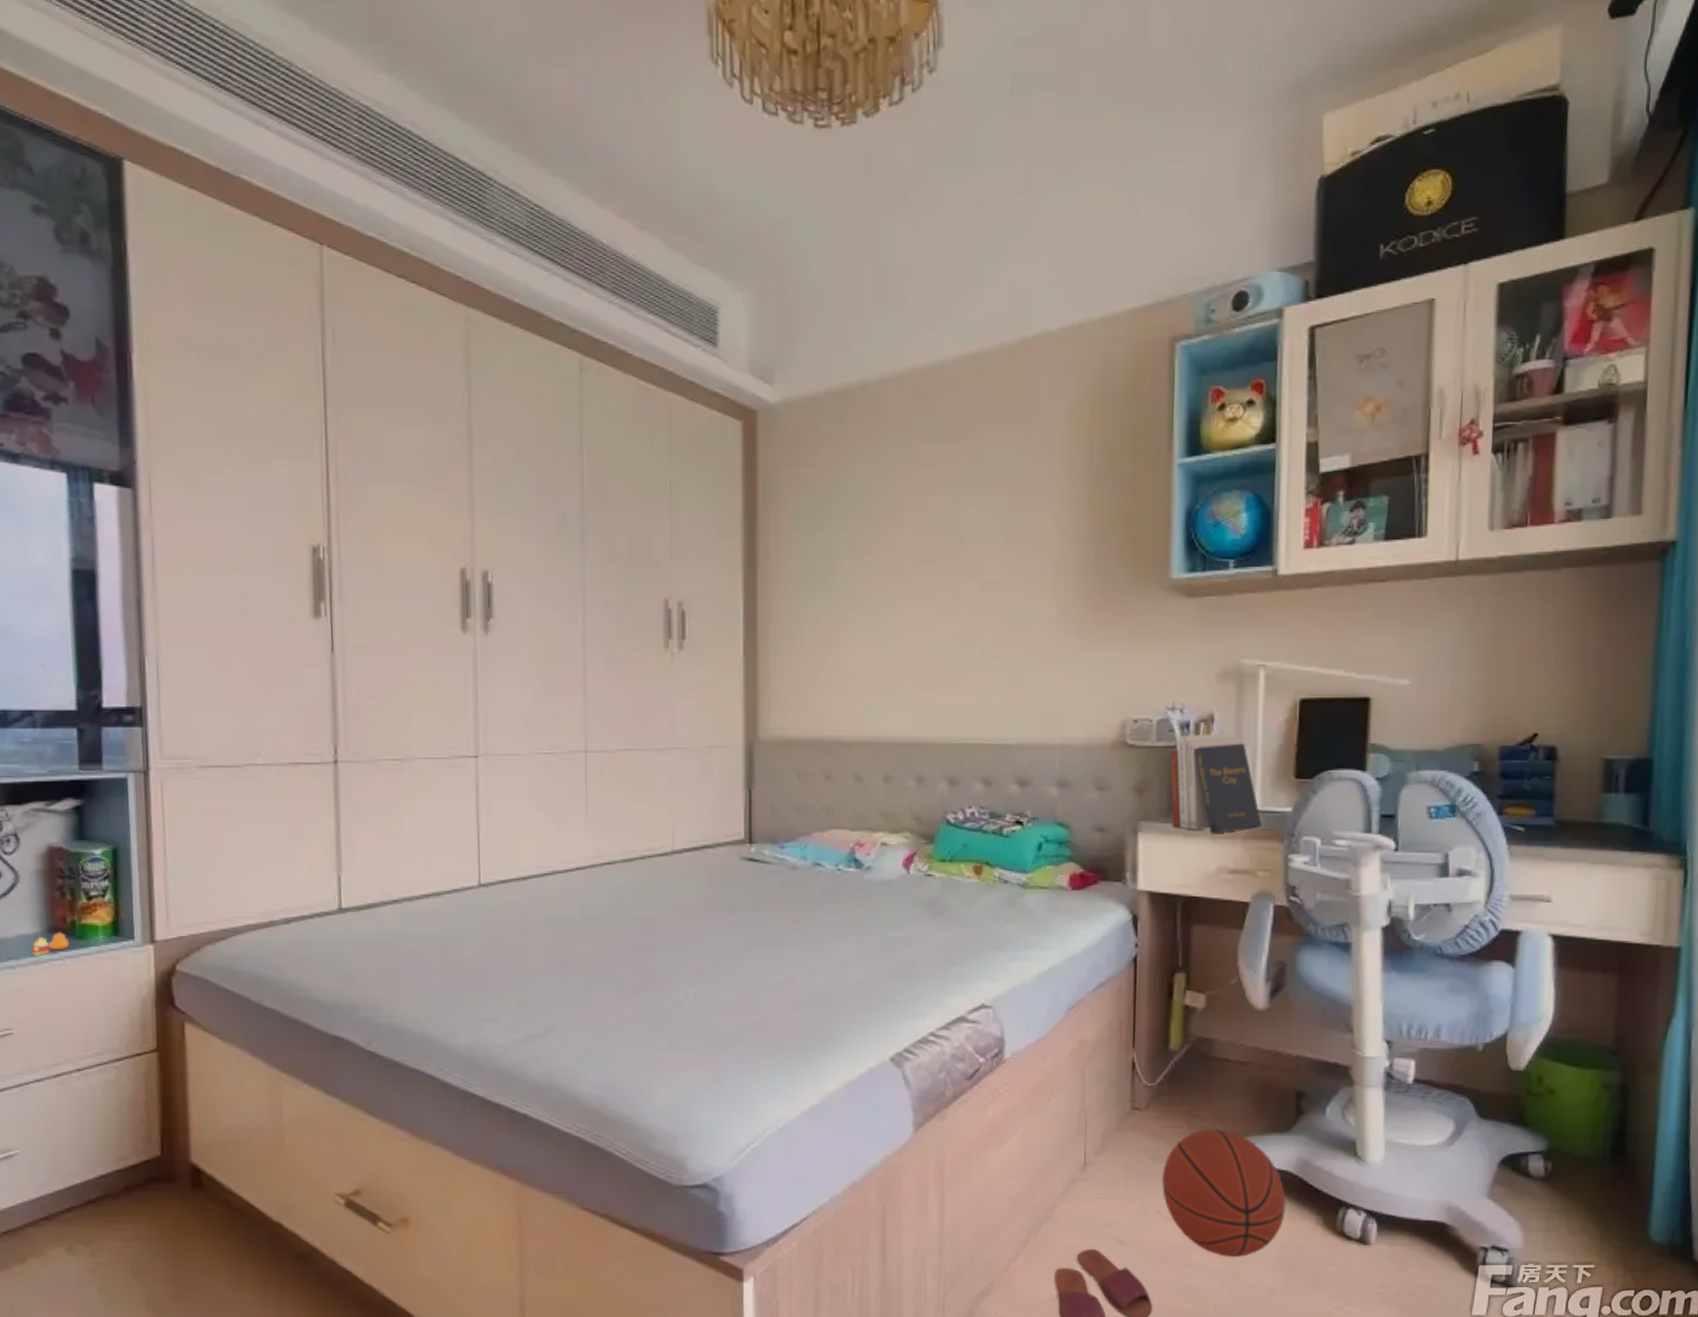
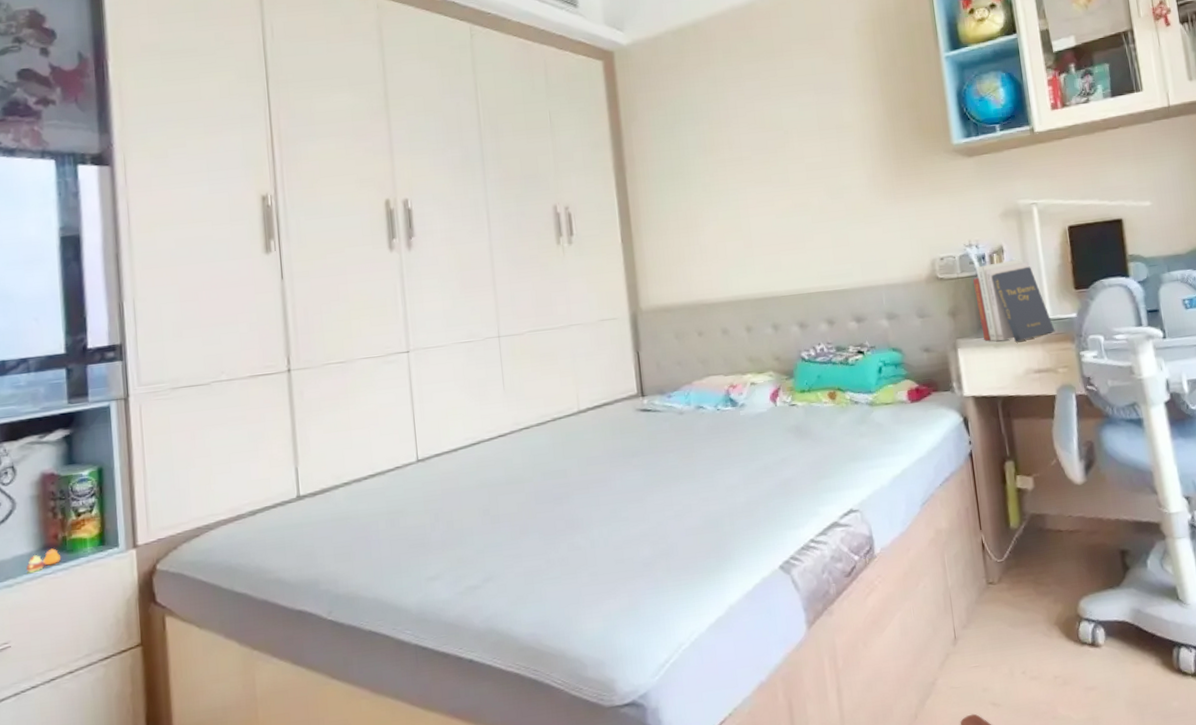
basketball: present [1162,1129,1286,1257] -> none [1021,591,1129,706]

